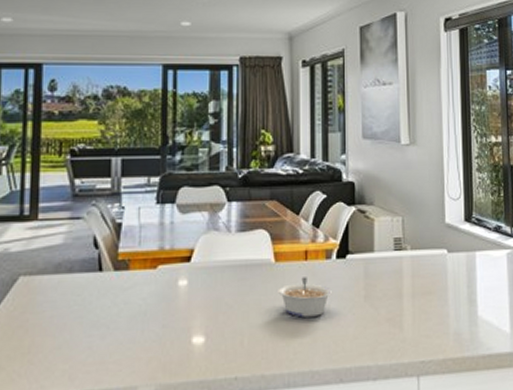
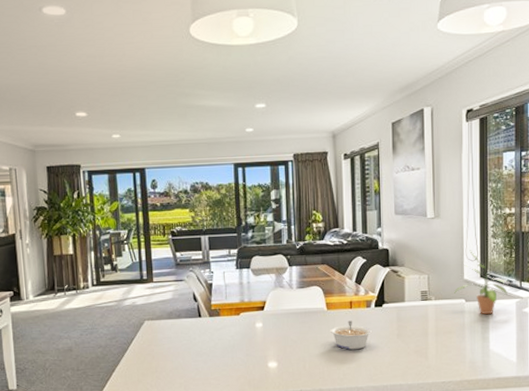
potted plant: none [434,186,500,270] -> present [454,250,511,315]

